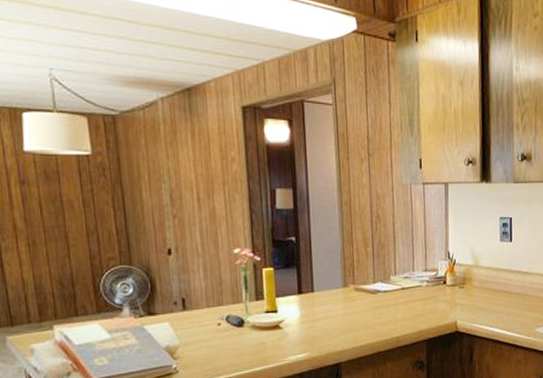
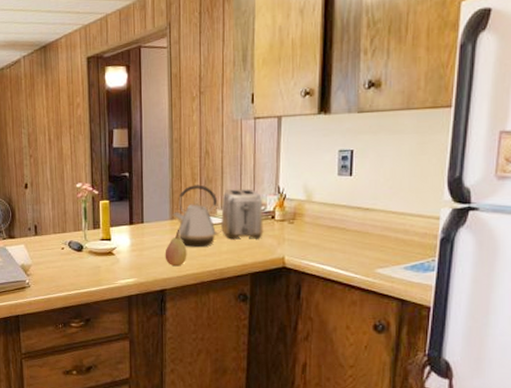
fruit: none [338,298,362,338] -> present [165,230,187,267]
kettle: none [345,250,395,316] -> present [172,184,220,247]
toaster: none [394,254,436,305] -> present [221,189,263,239]

